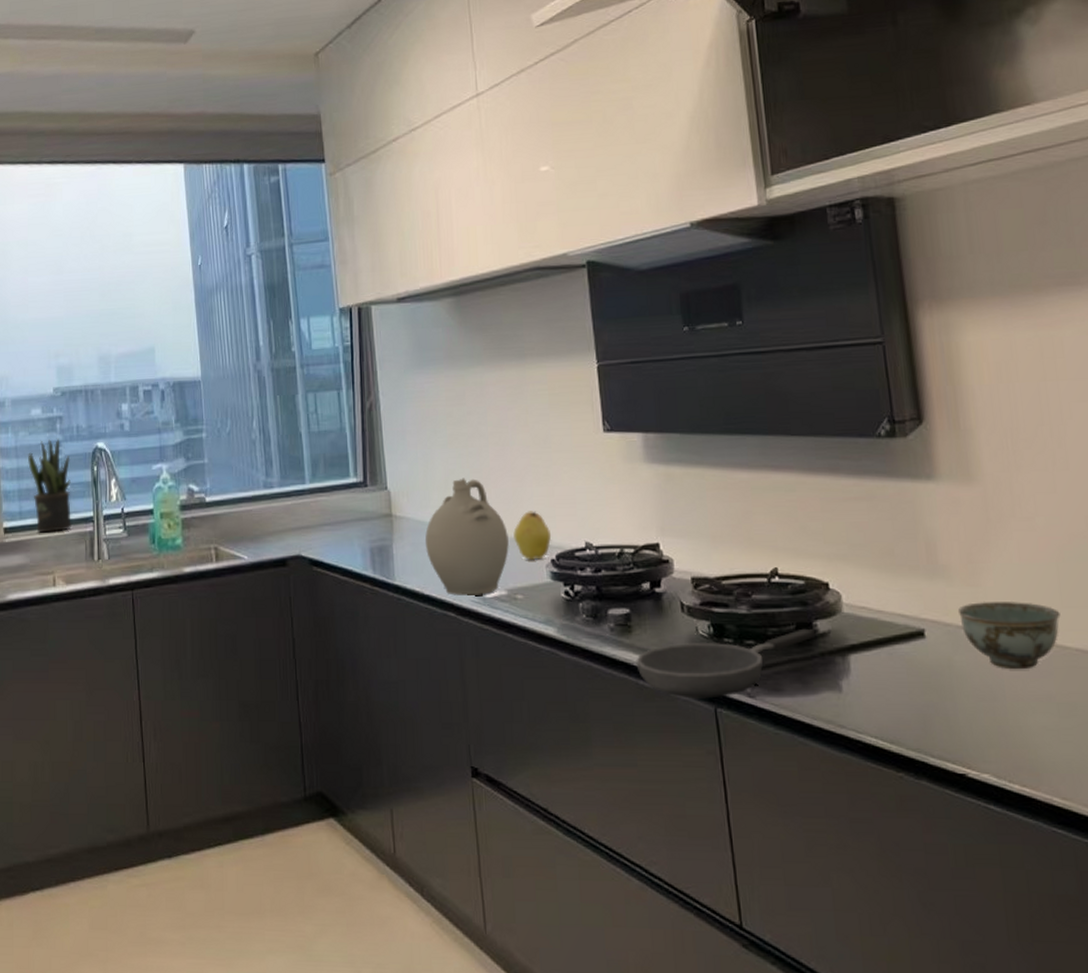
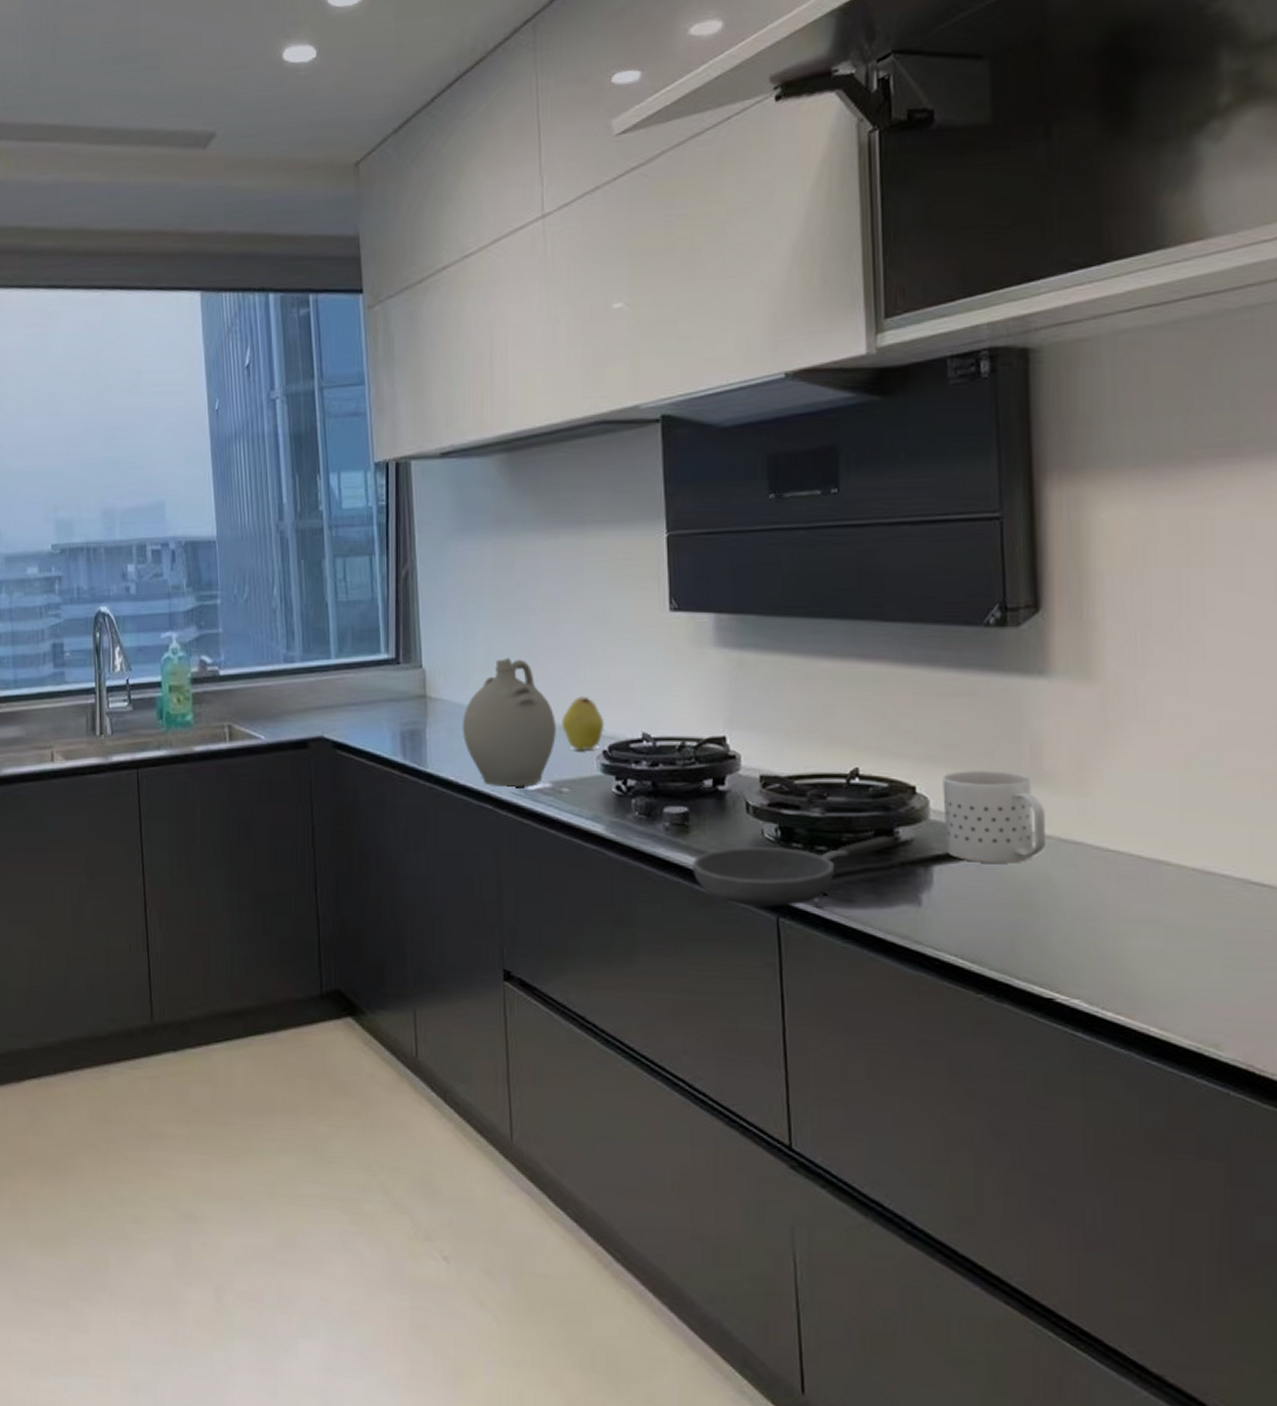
potted plant: present [27,438,71,533] -> none [22,600,71,704]
mug: none [851,566,947,650] -> present [942,771,1047,863]
bowl: present [957,602,1061,668] -> none [1060,813,1179,888]

